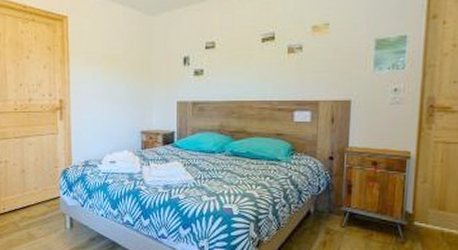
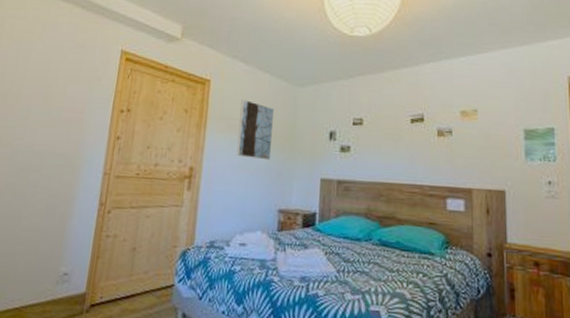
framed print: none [99,32,131,89] -> present [236,99,275,161]

